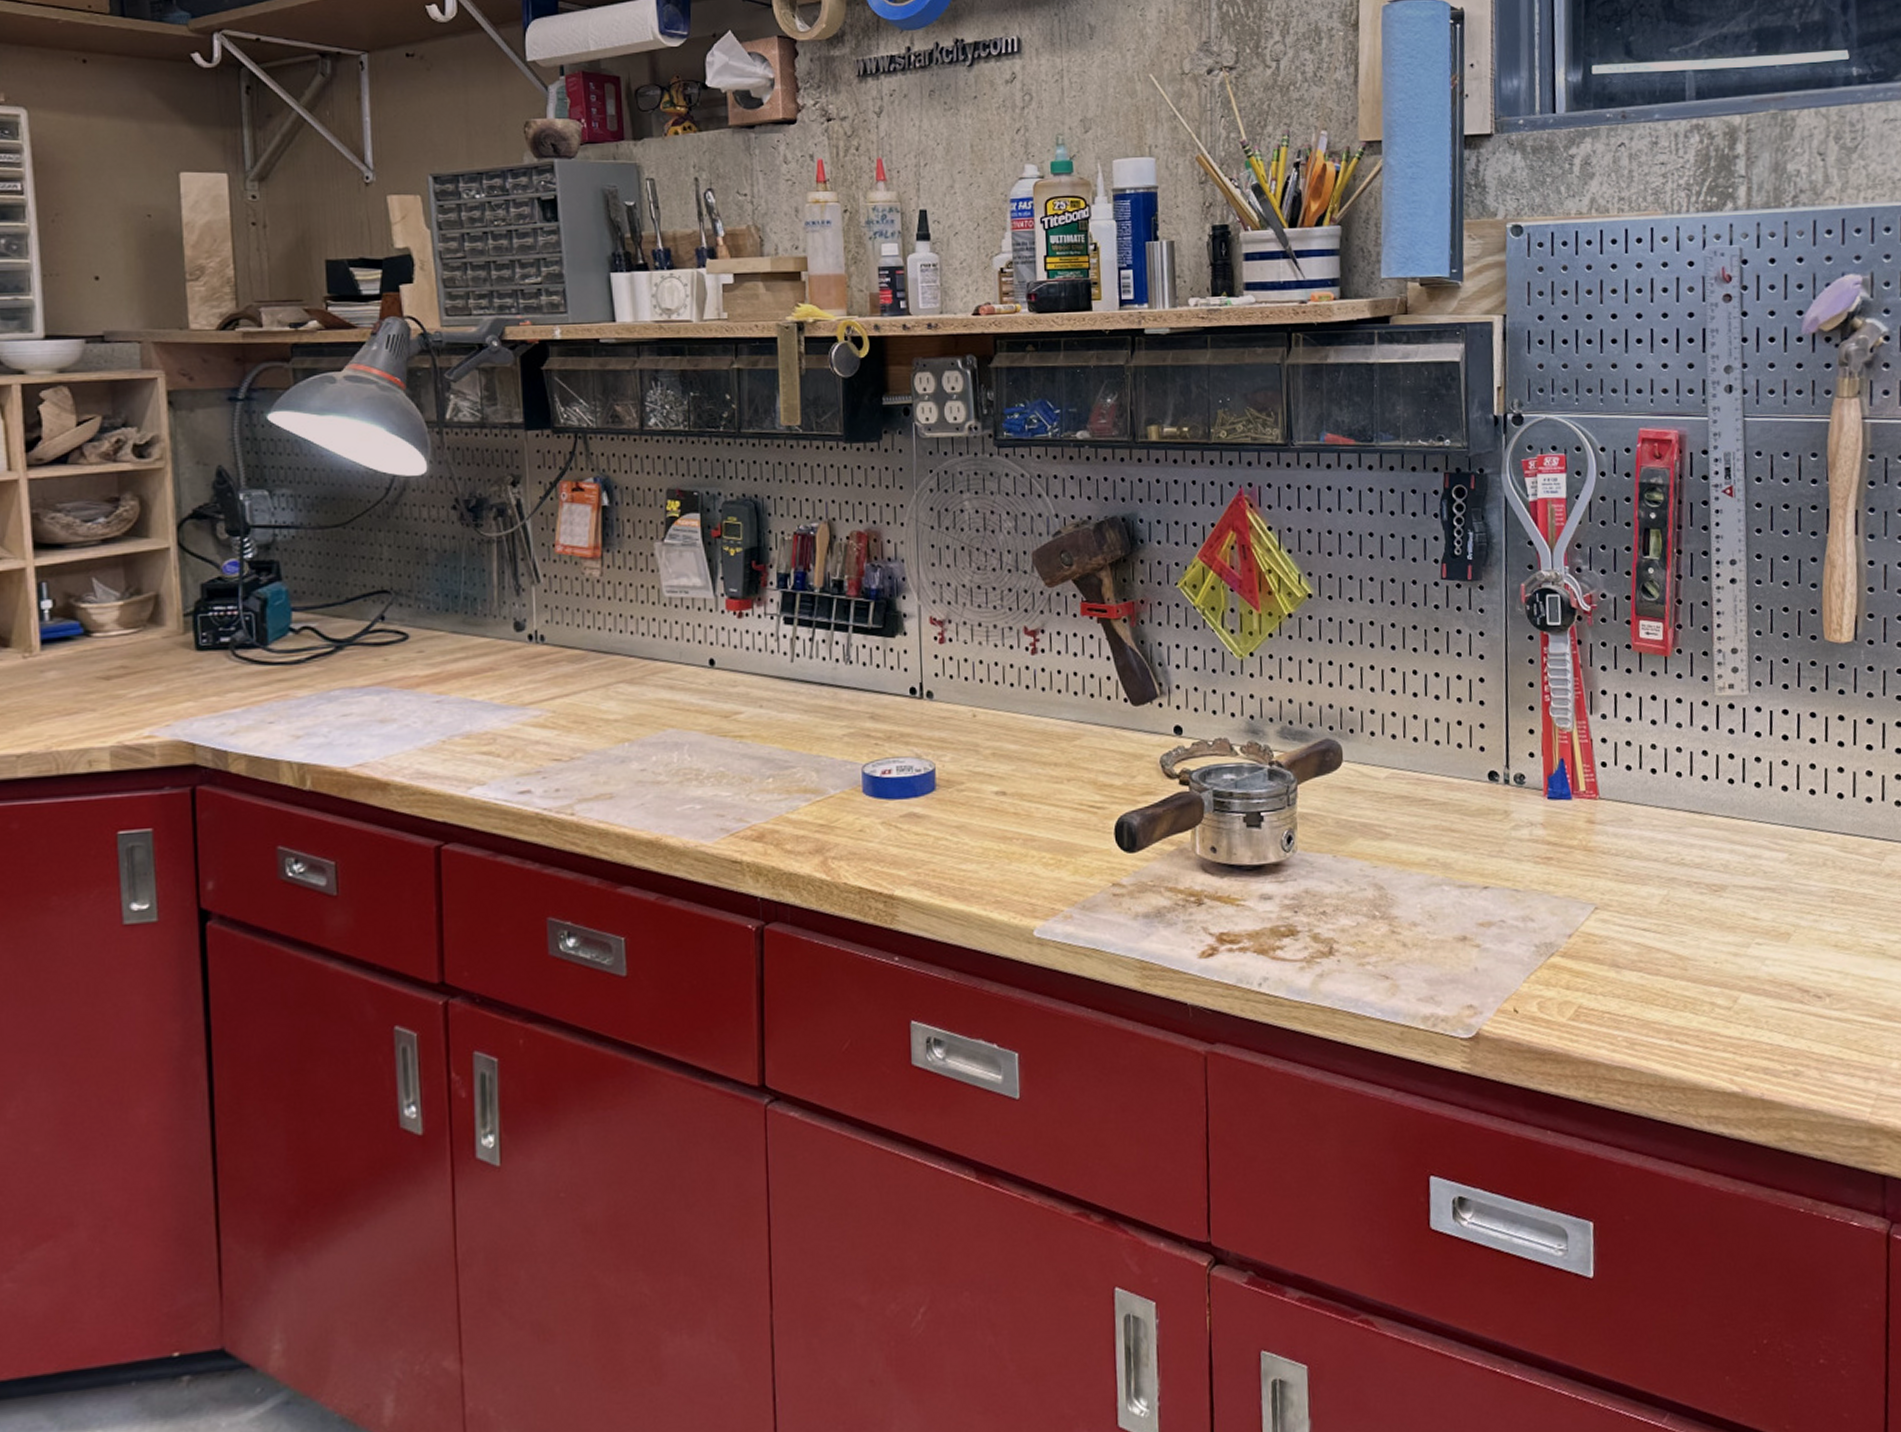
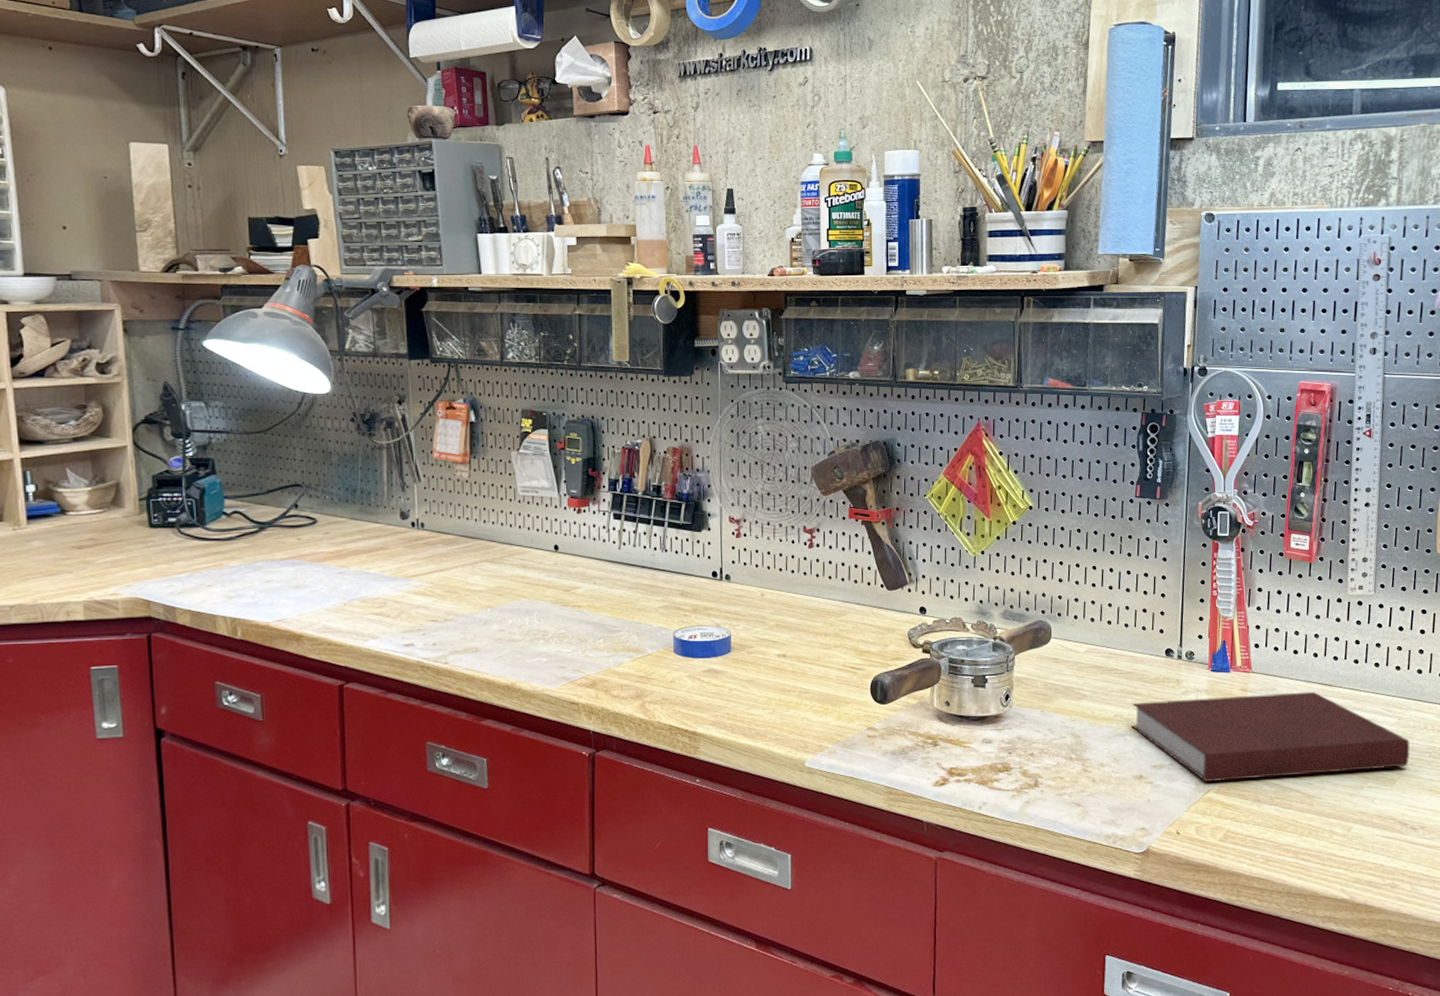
notebook: none [1449,821,1807,943] -> present [1132,691,1410,782]

